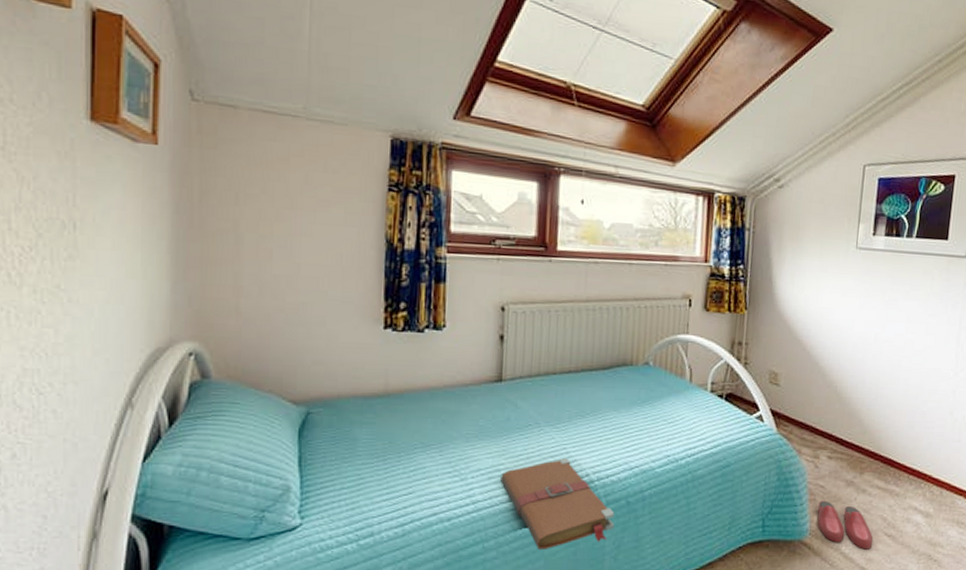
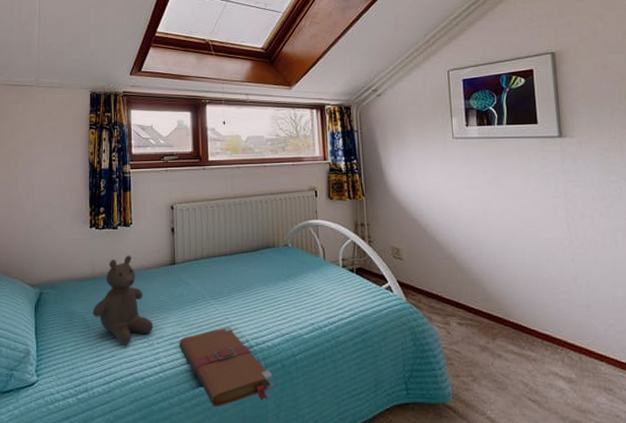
teddy bear: none [383,367,468,480] -> present [92,255,153,345]
slippers: present [817,500,874,550] -> none [457,364,519,415]

